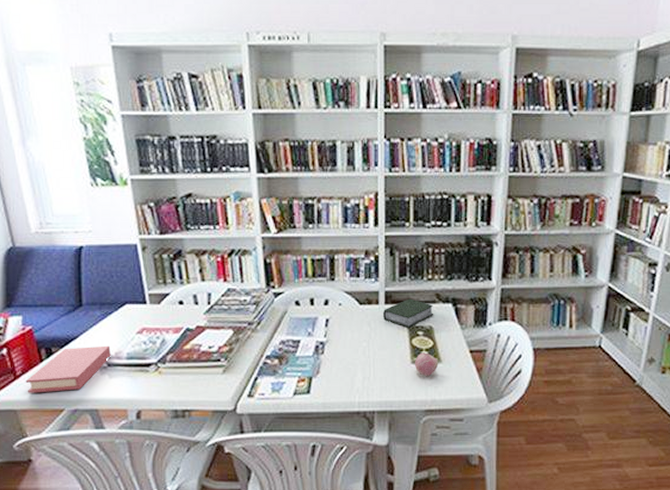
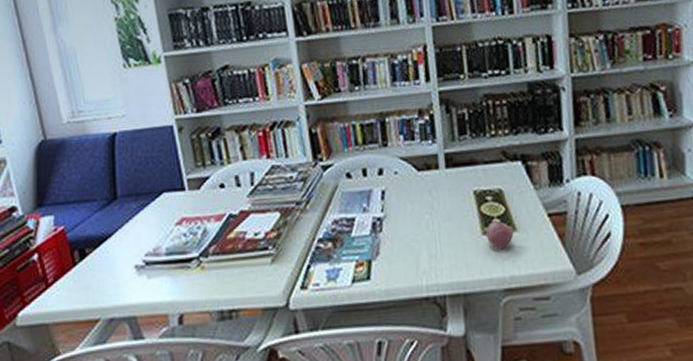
book: present [25,345,111,393] -> none [58,241,149,303]
book: present [383,298,434,328] -> none [445,159,502,193]

